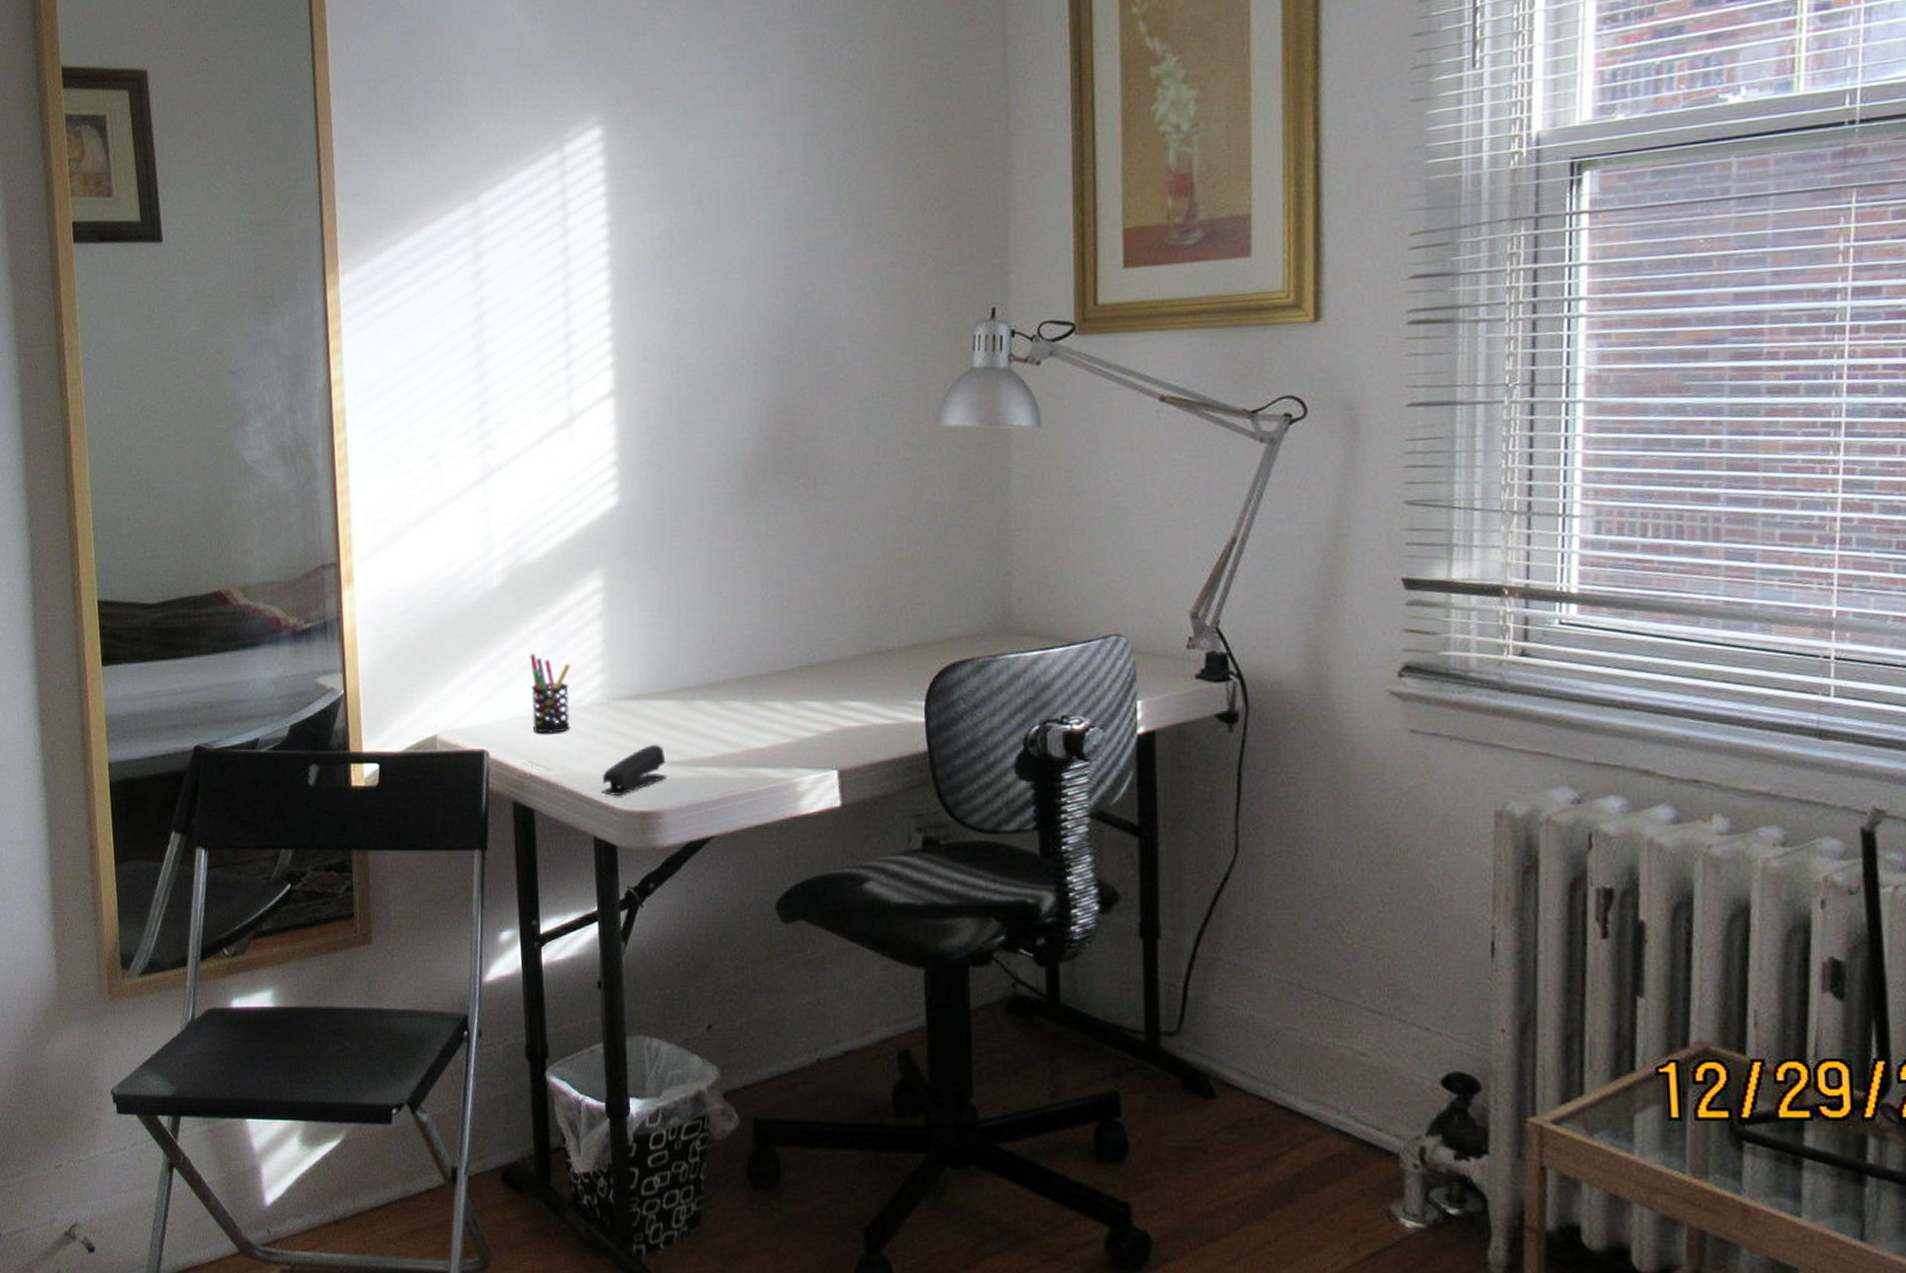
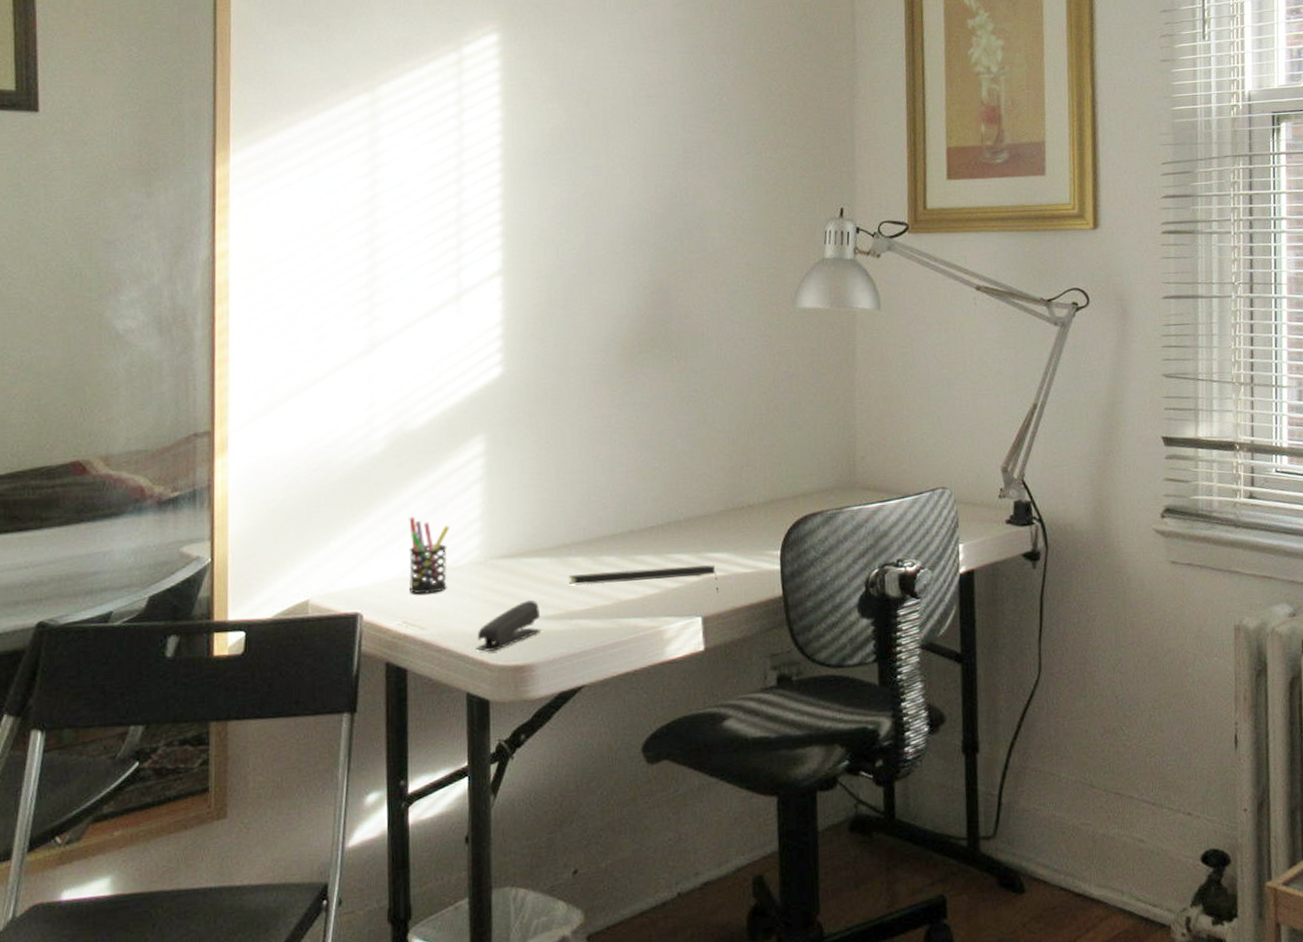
notepad: none [693,714,856,745] -> present [568,565,718,593]

